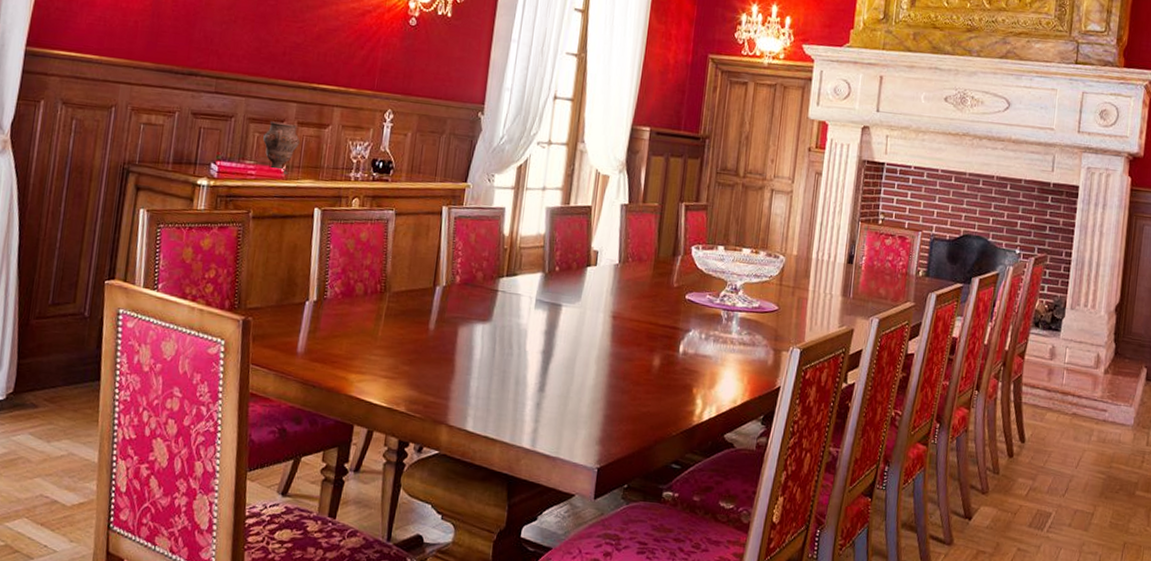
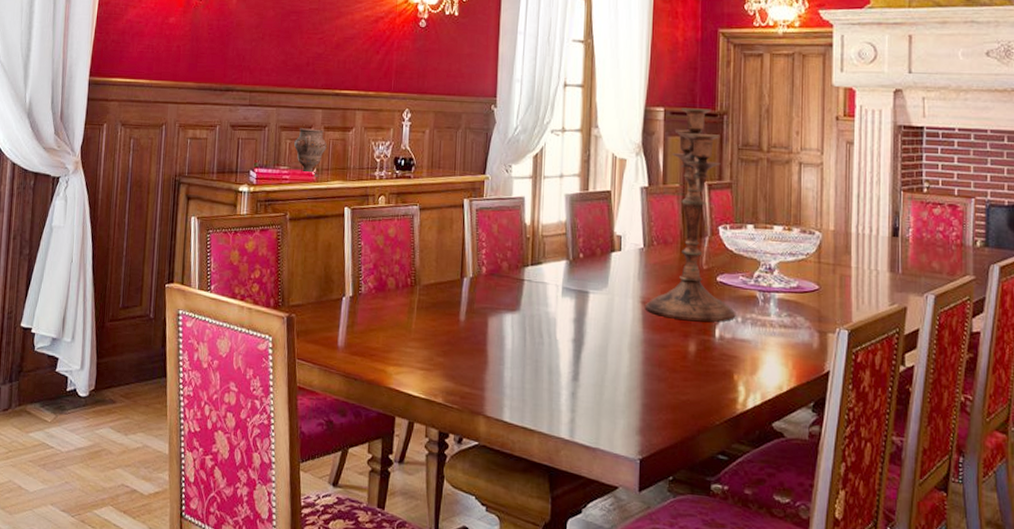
candelabra: none [614,129,701,338] -> present [644,107,736,322]

